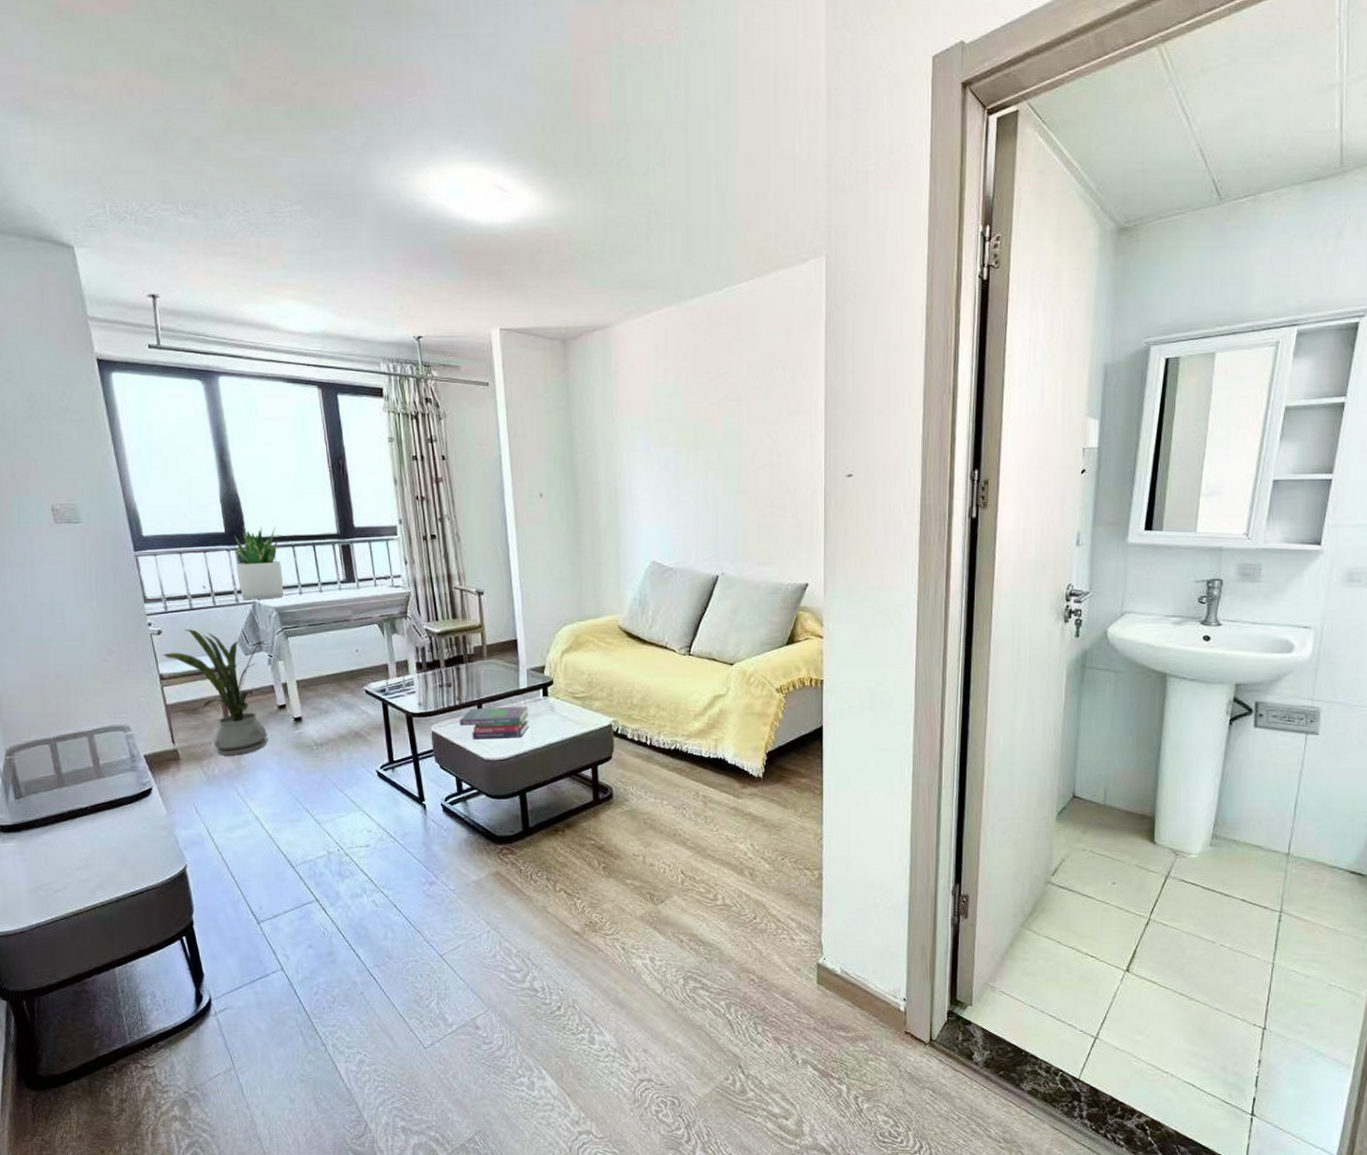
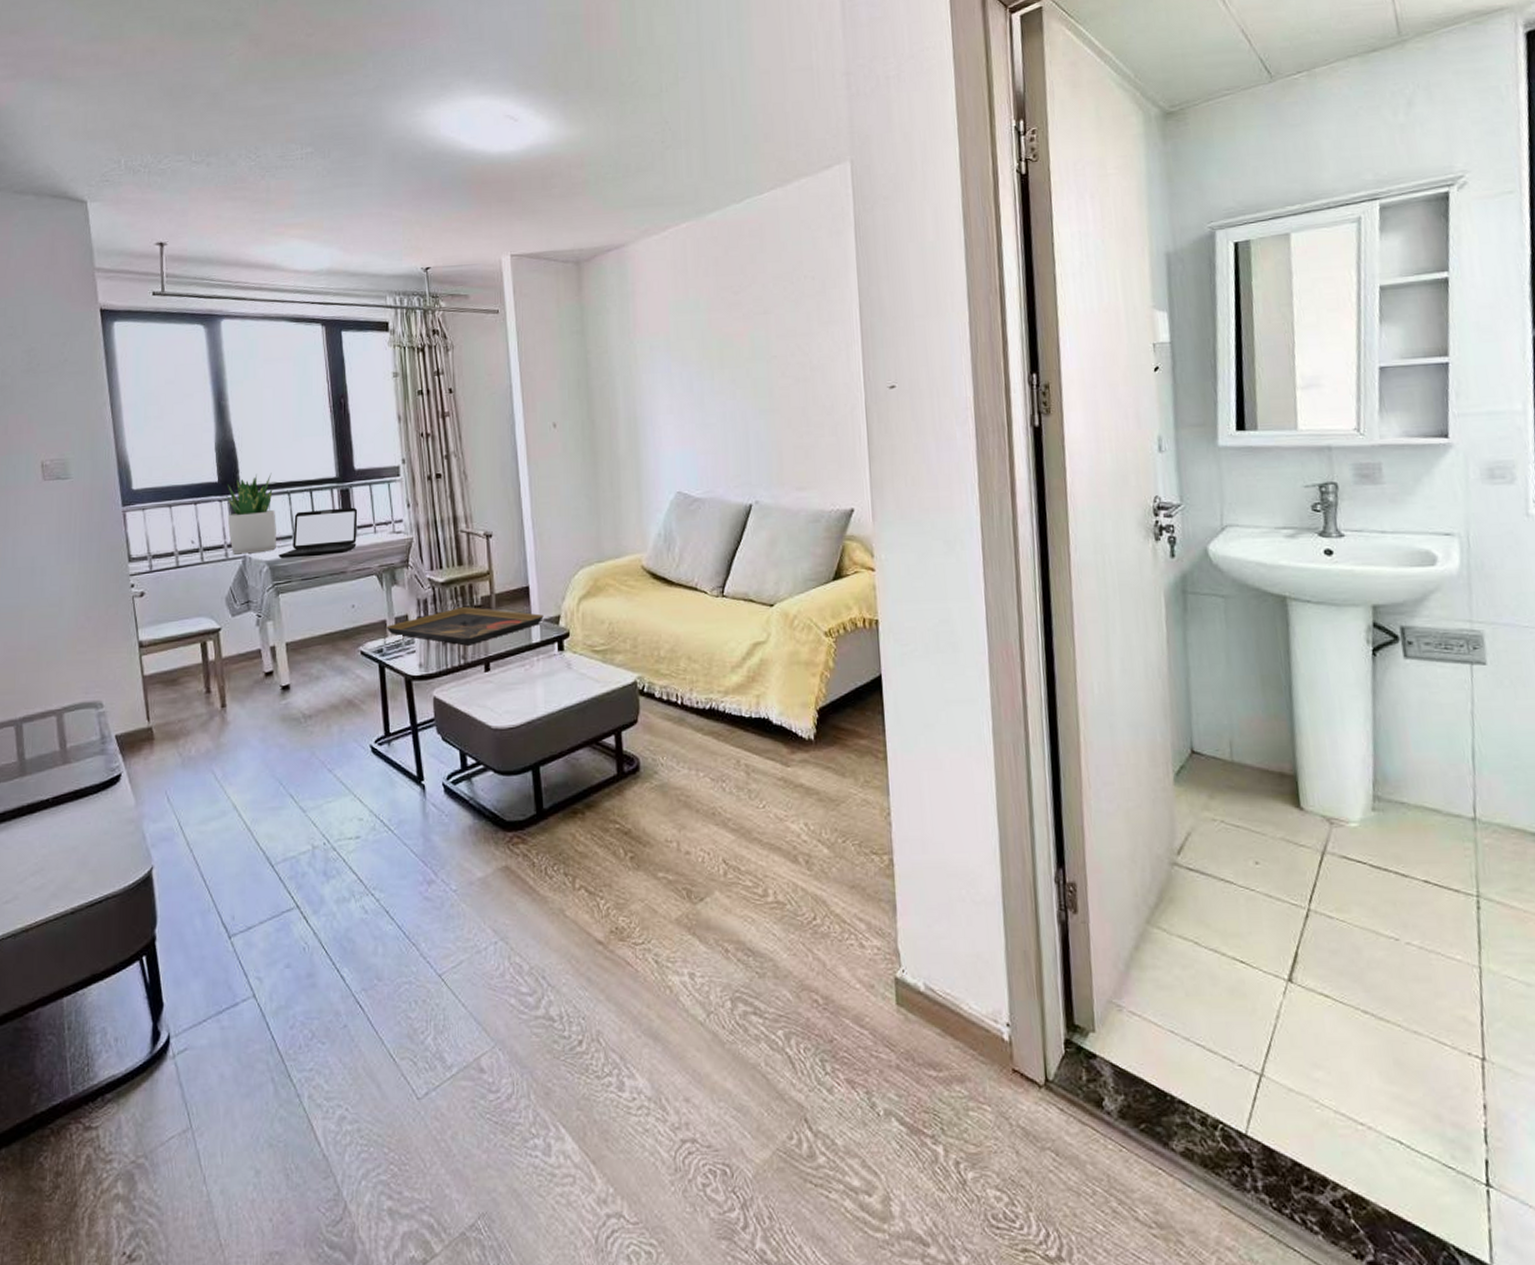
house plant: present [162,629,269,756] -> none [143,589,254,733]
laptop: none [286,562,359,606] -> present [278,507,358,559]
decorative tray: none [387,655,530,689] -> present [385,607,544,646]
books: present [459,706,529,740] -> none [464,663,543,705]

